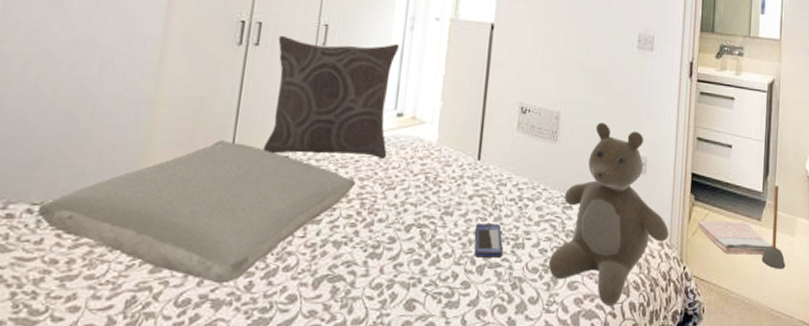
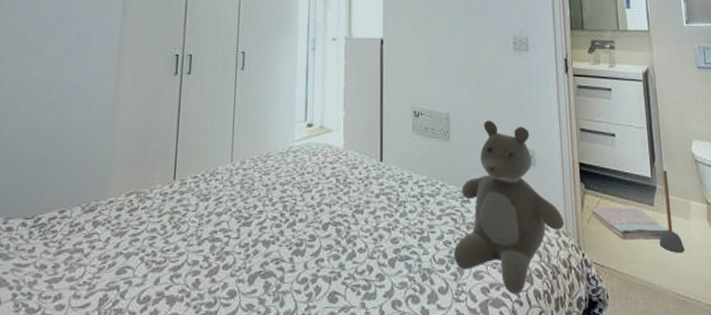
pillow: present [37,140,355,284] -> none [29,157,277,282]
pillow: present [263,35,400,160] -> none [200,64,305,166]
mobile phone: present [474,223,504,258] -> none [383,219,411,251]

